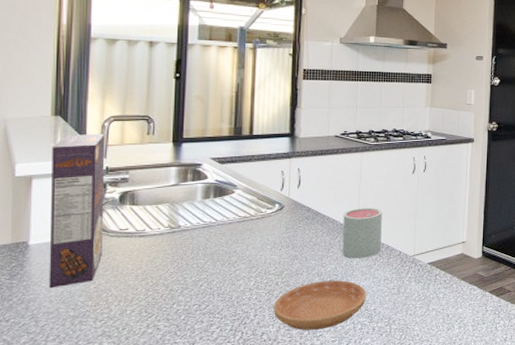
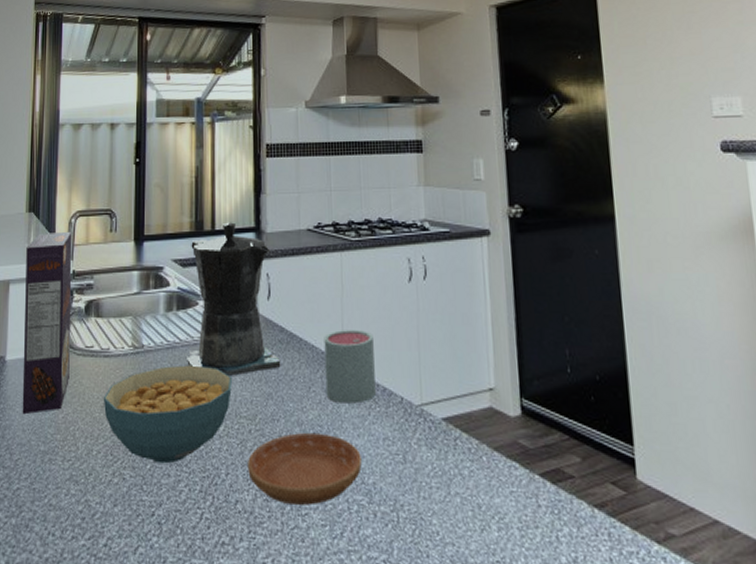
cereal bowl: none [137,239,264,314] -> present [103,365,233,464]
coffee maker: none [221,129,307,245] -> present [185,222,281,376]

